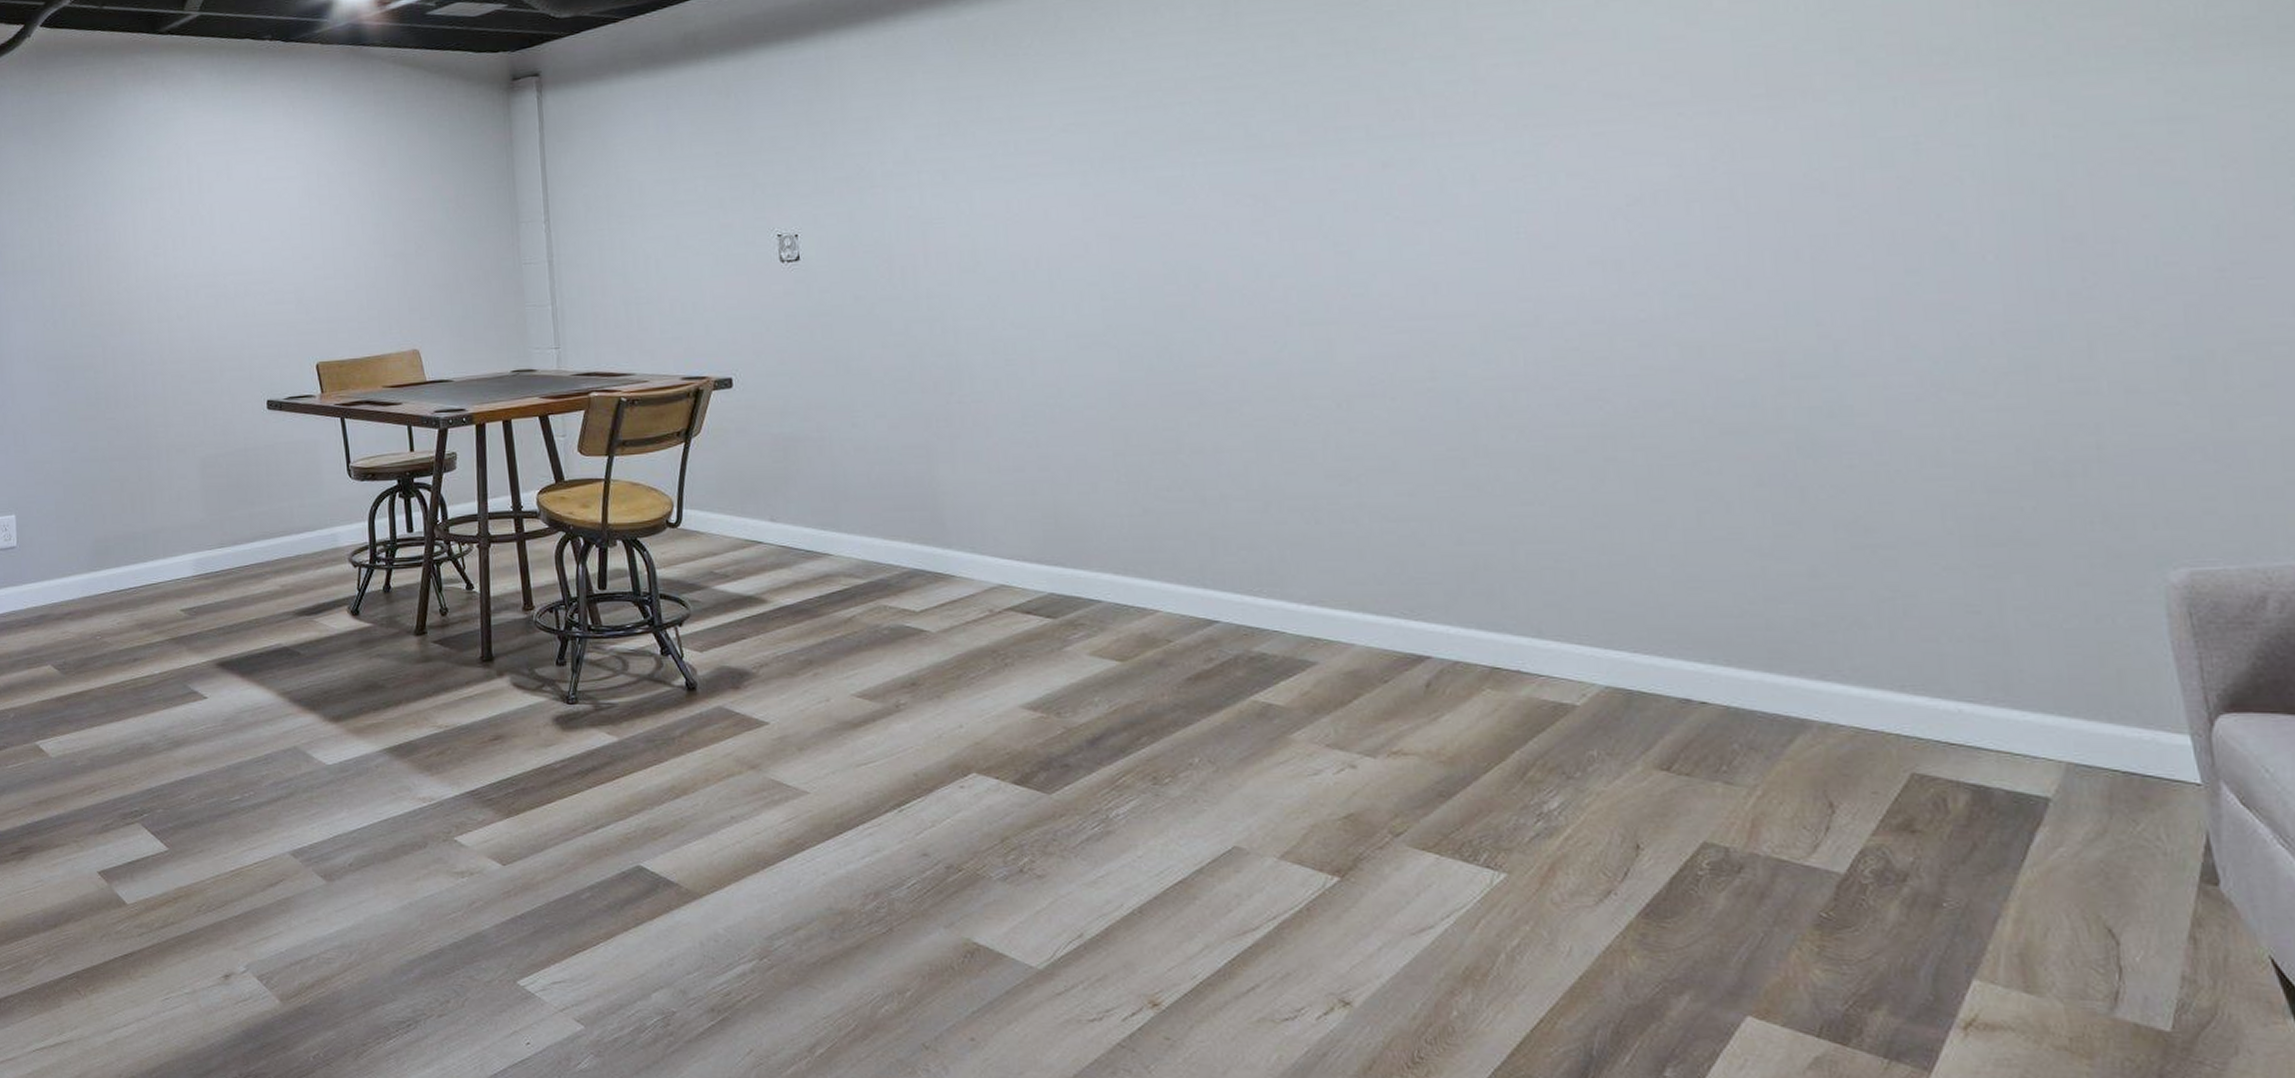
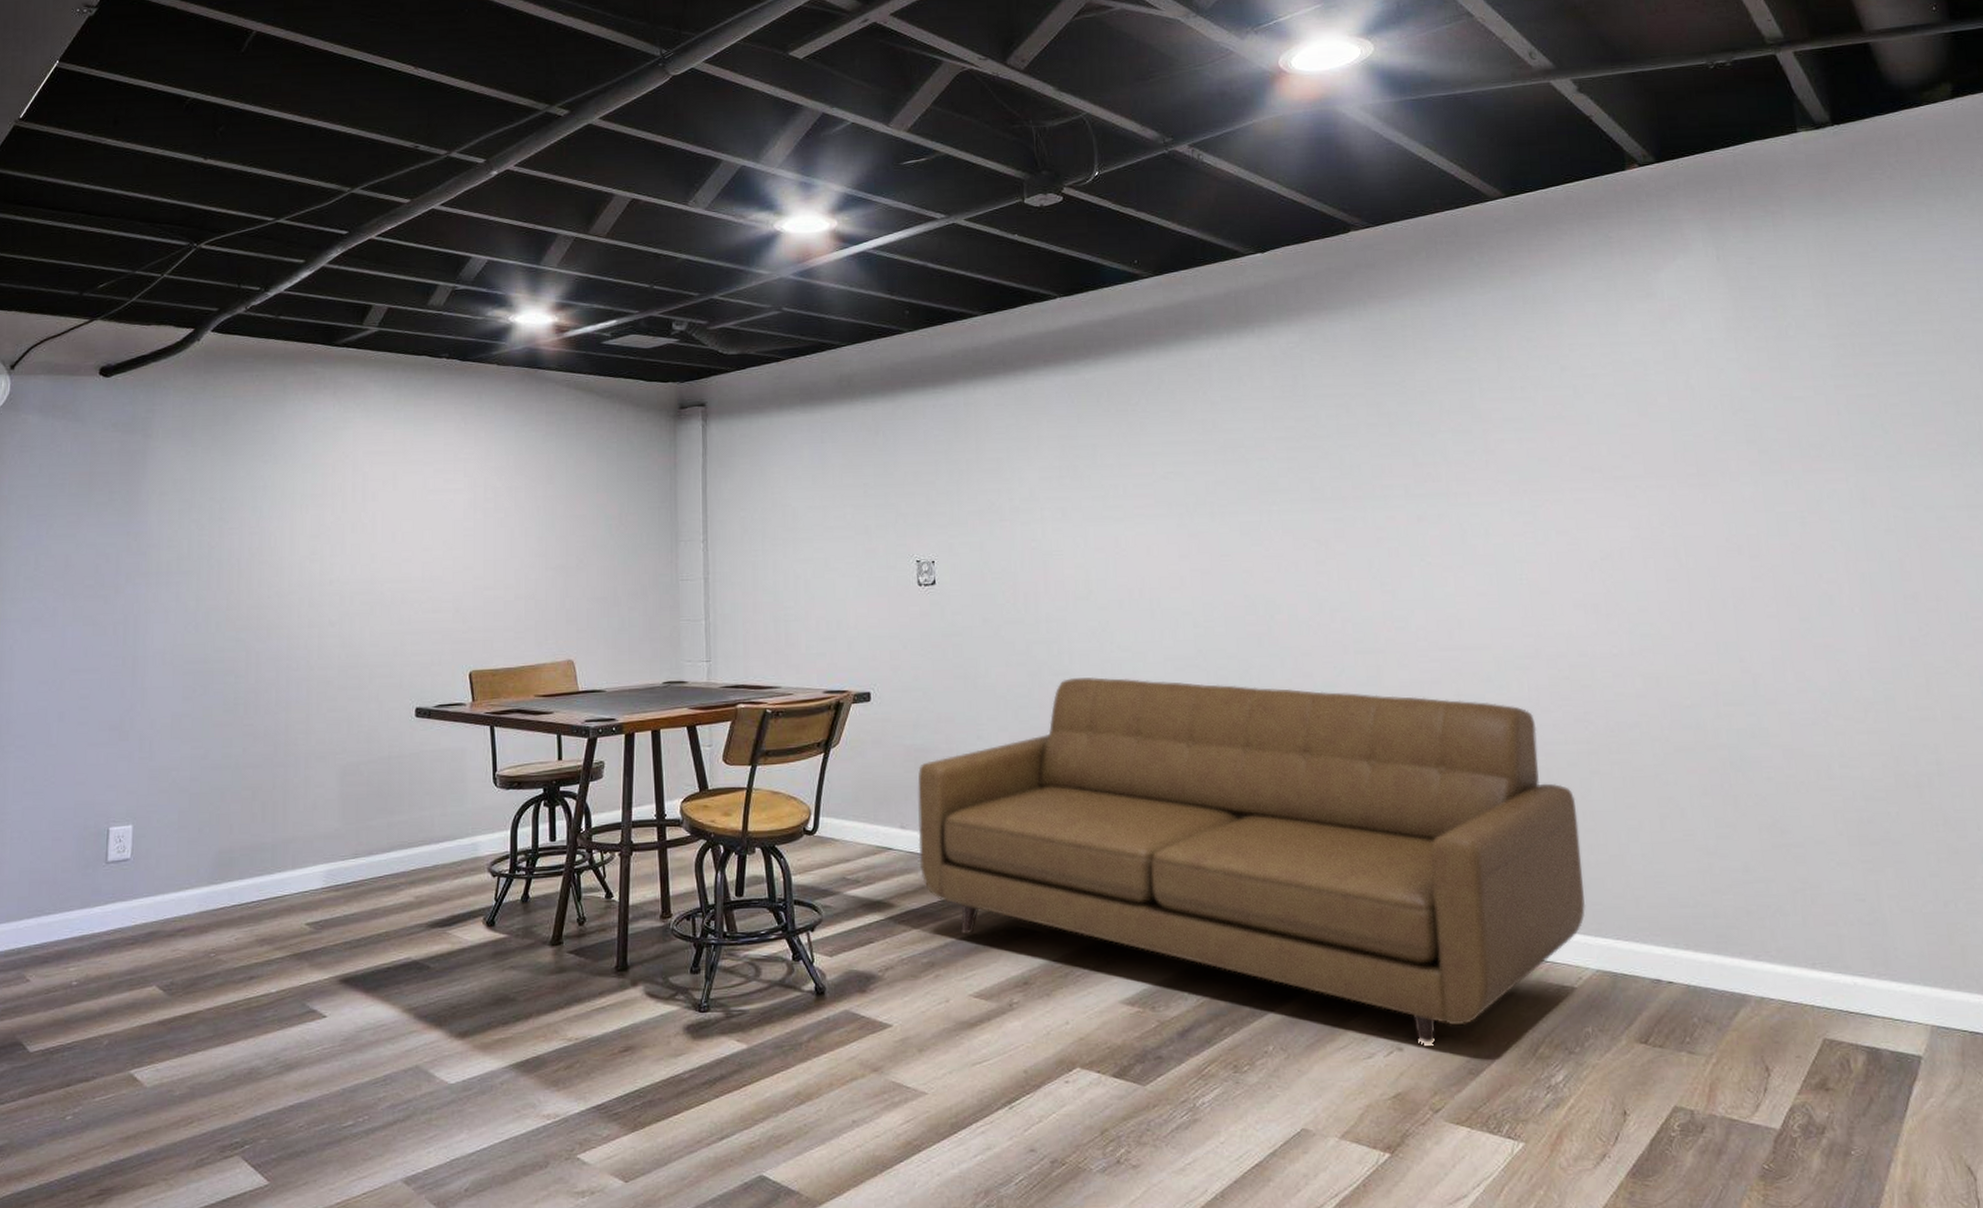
sofa: none [787,358,1594,762] -> present [918,677,1586,1044]

